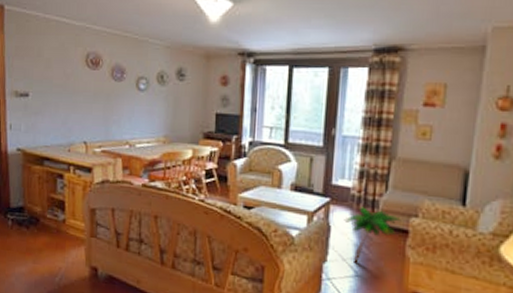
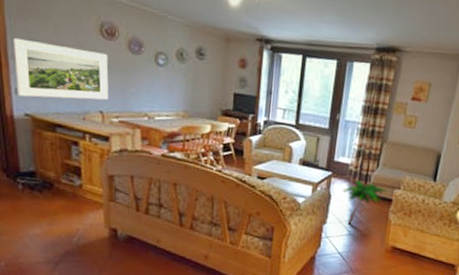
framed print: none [10,75,93,132] -> present [12,37,109,101]

